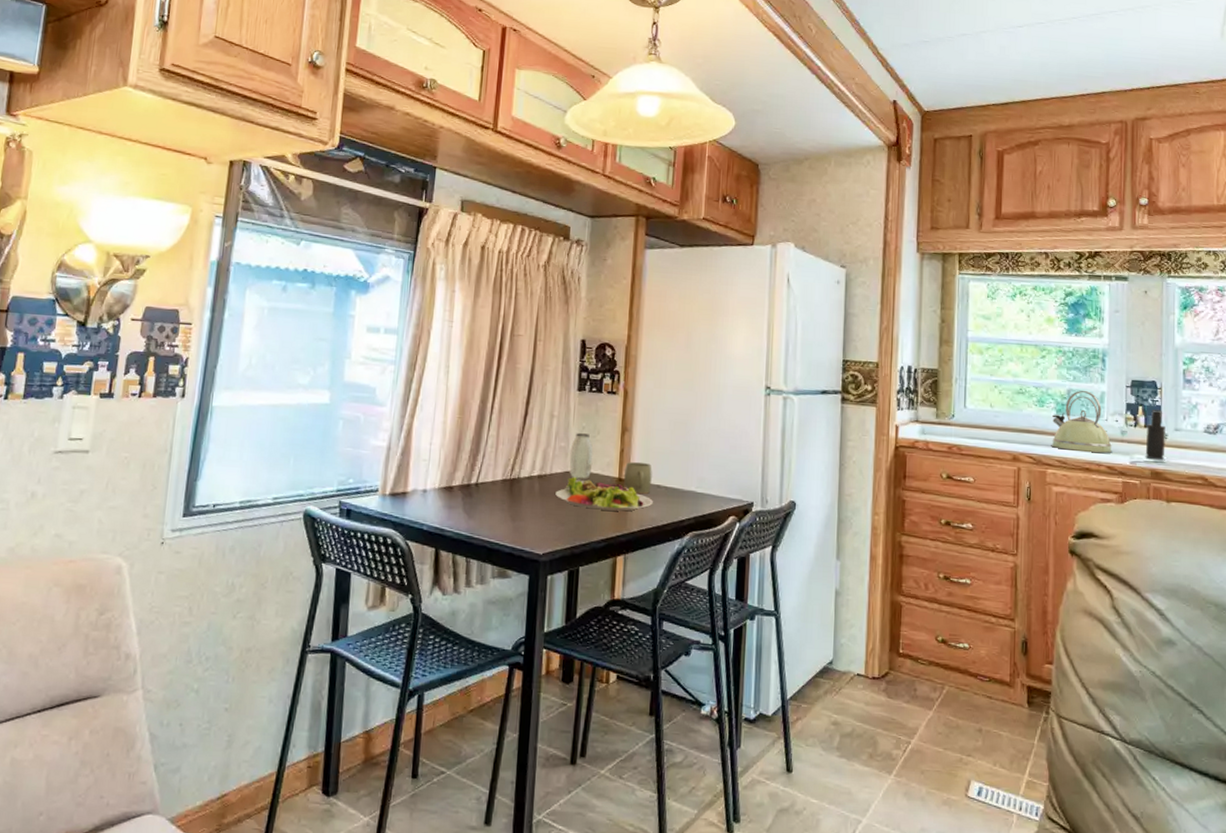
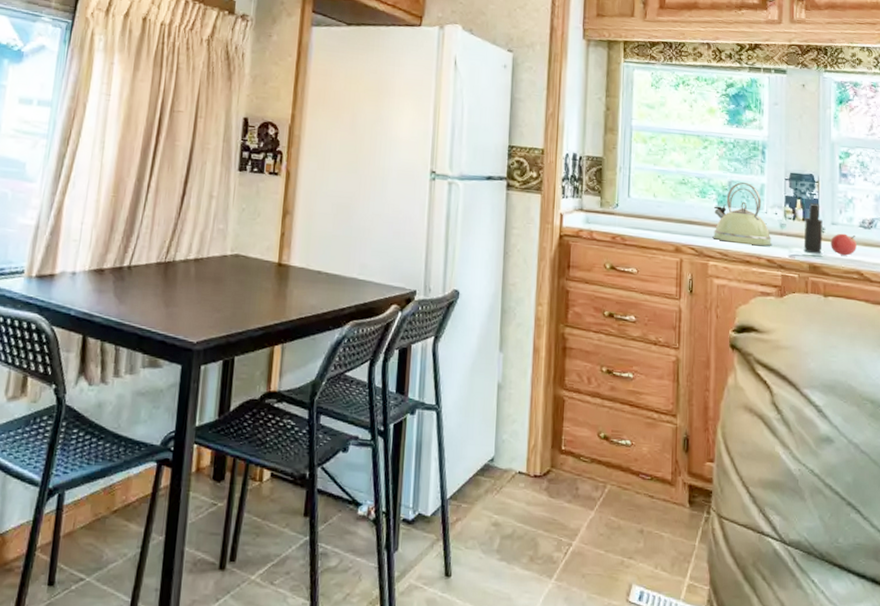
salad plate: present [555,477,653,512] -> none [212,261,313,298]
vase: present [569,433,594,484] -> none [227,215,253,269]
mug: present [623,461,652,495] -> none [283,246,314,281]
fruit: none [1174,439,1201,462] -> present [831,233,857,256]

